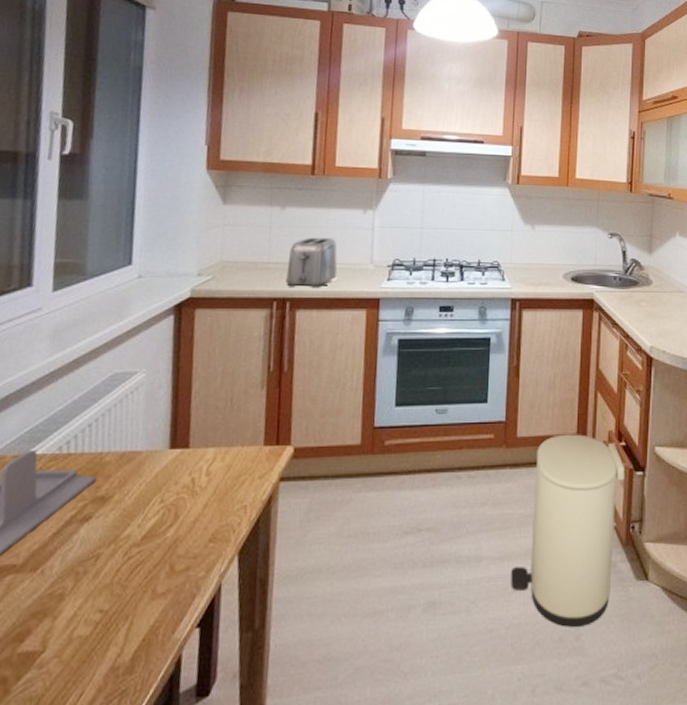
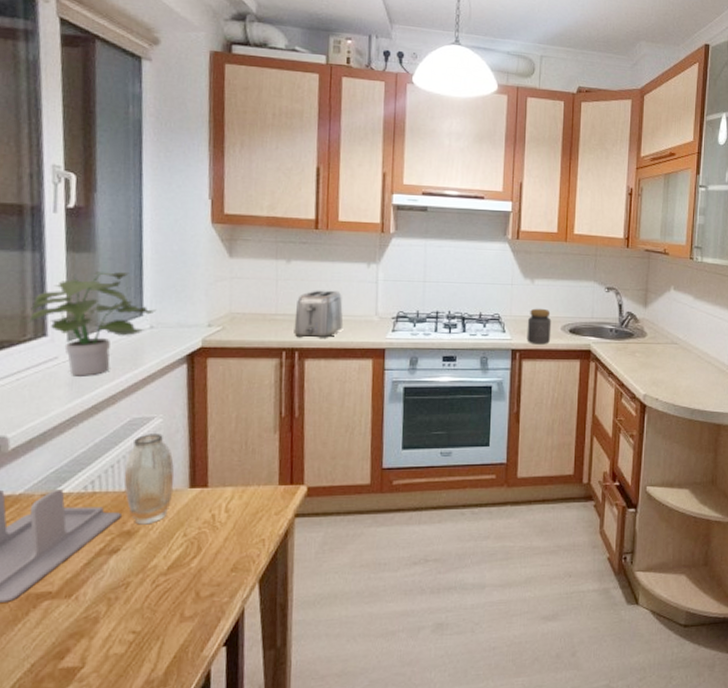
potted plant: none [13,219,146,329] -> present [28,272,157,376]
vase: none [101,390,155,490] -> present [123,434,175,525]
pedal bin: present [511,434,626,627] -> none [512,475,619,645]
jar: none [527,255,553,294] -> present [526,308,552,345]

